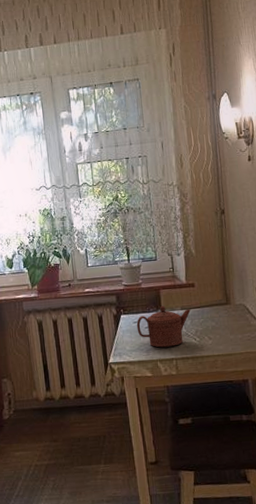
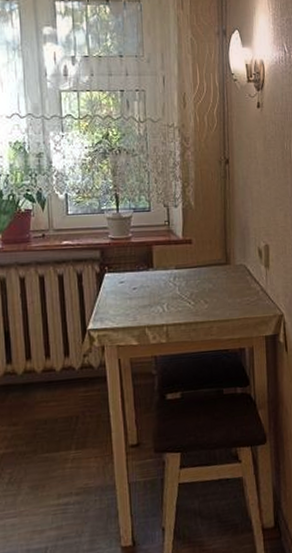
teapot: present [136,305,191,348] -> none [123,263,186,312]

